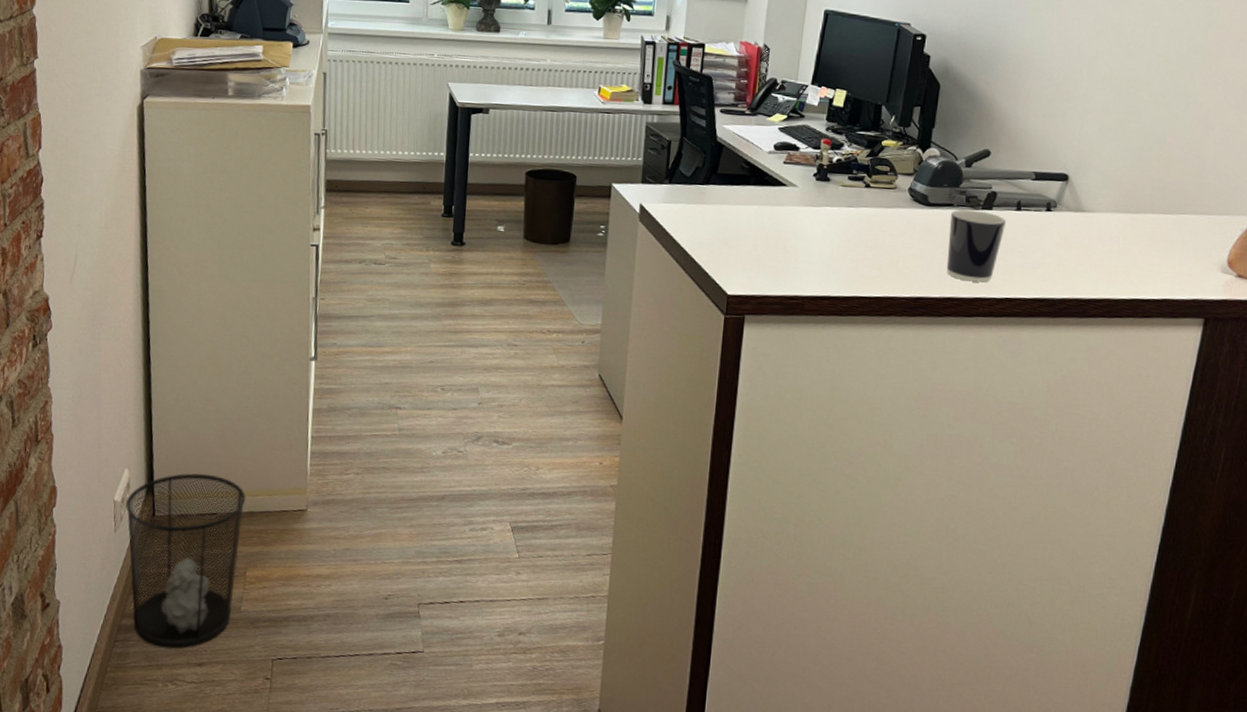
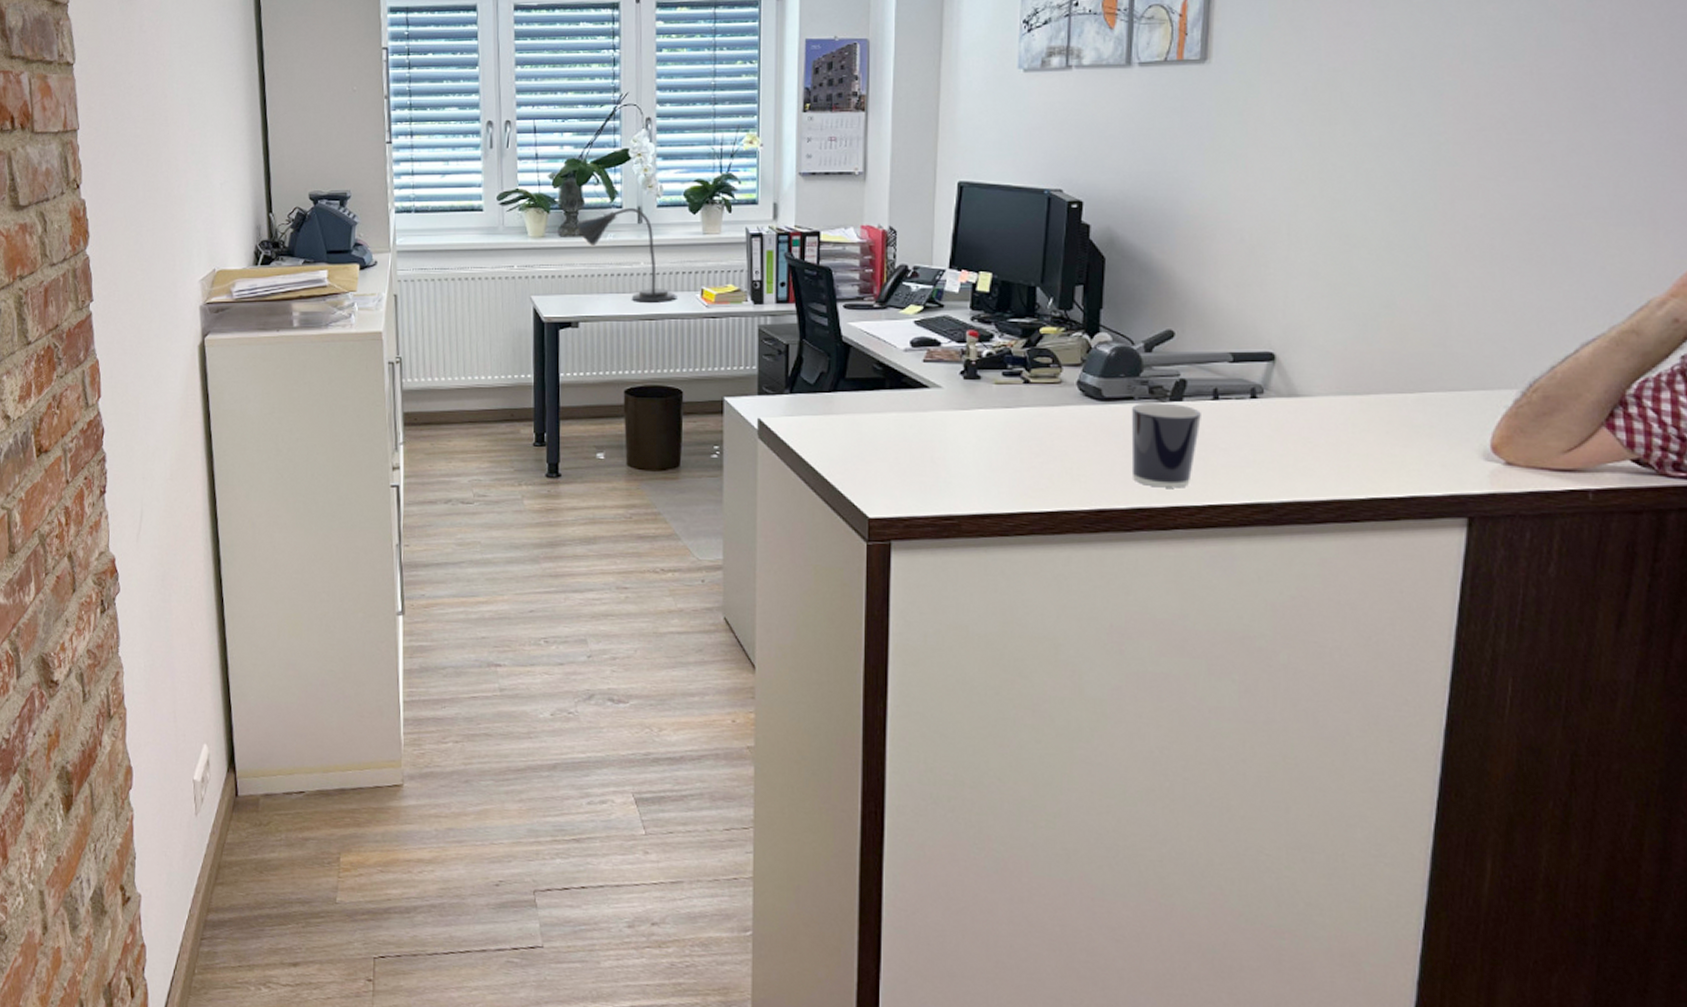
waste bin: present [126,473,246,649] -> none [206,747,336,947]
desk lamp: none [493,10,578,96] -> present [577,208,677,302]

